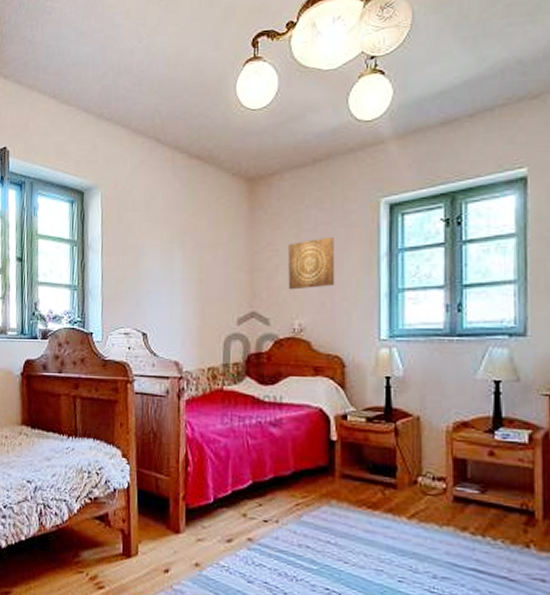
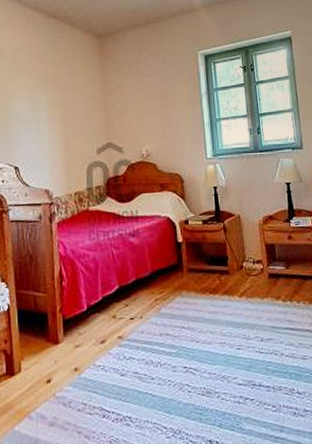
wall art: present [288,236,335,290] -> none [133,80,171,123]

